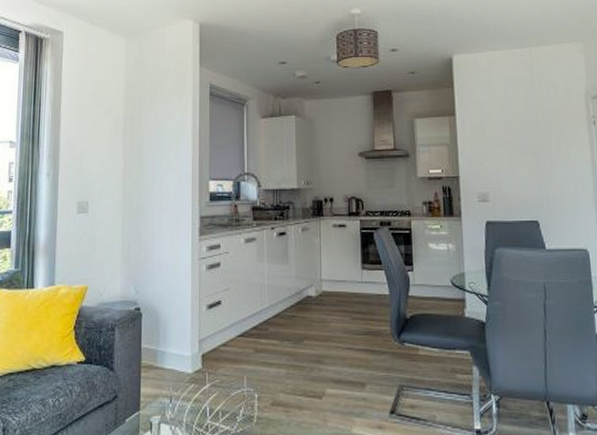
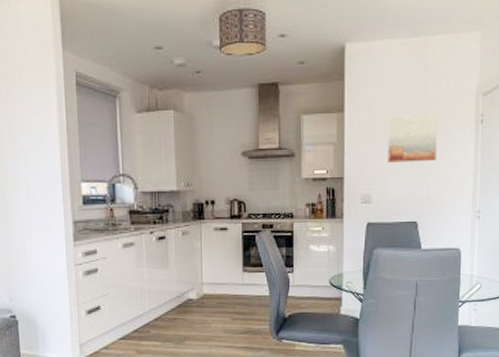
wall art: none [498,115,551,162] -> present [387,113,438,163]

